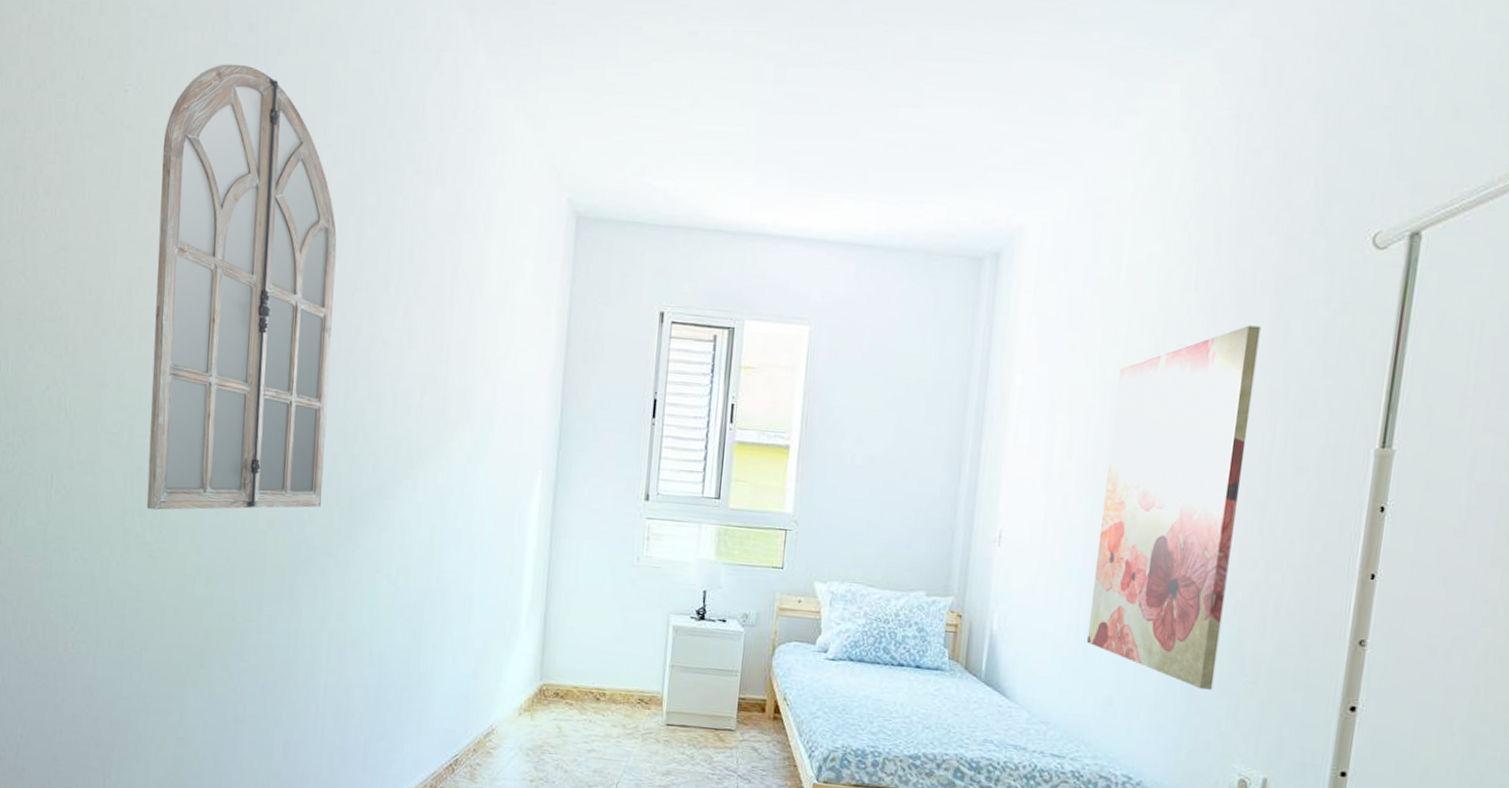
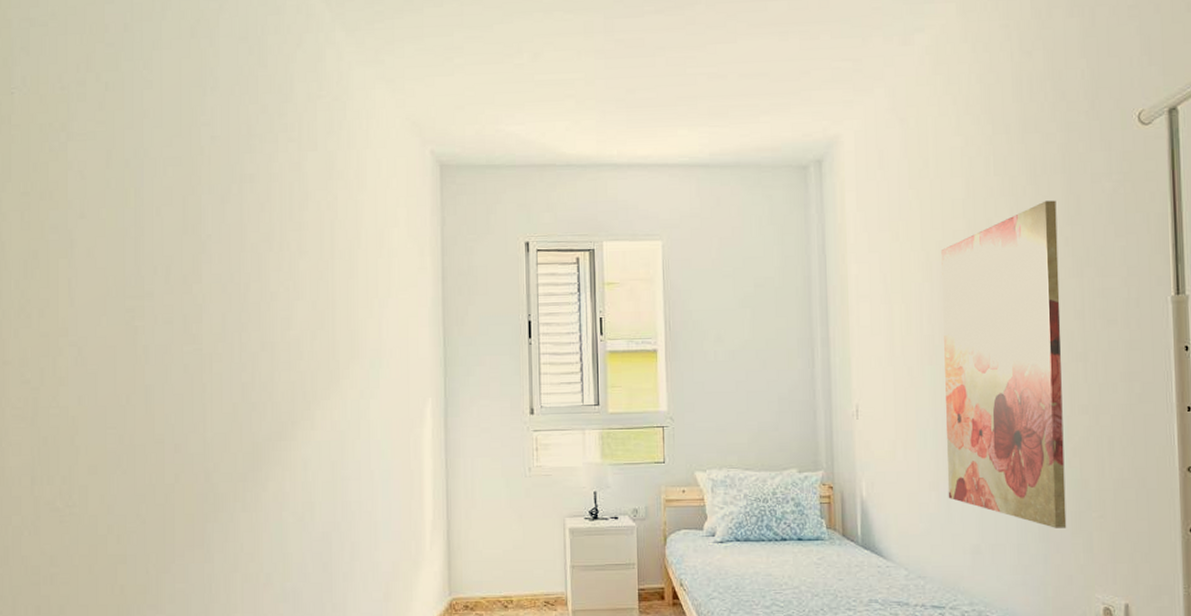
home mirror: present [146,64,337,510] -> none [50,60,225,477]

